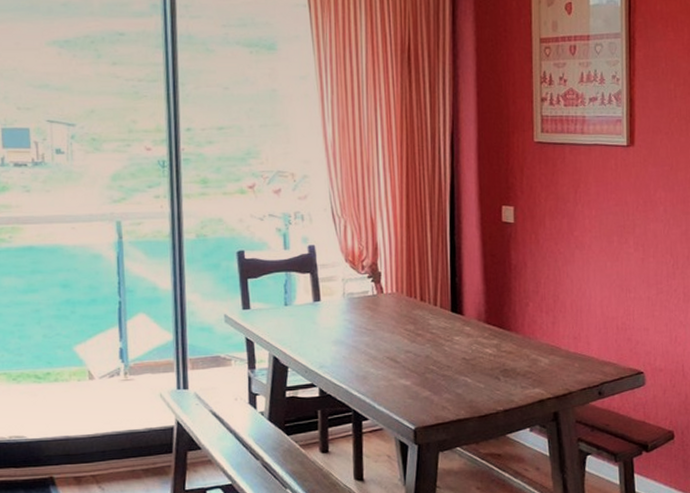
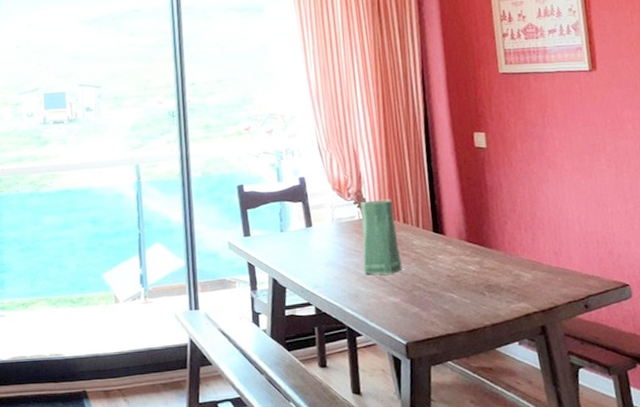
vase: none [373,274,417,355] -> present [361,199,403,274]

